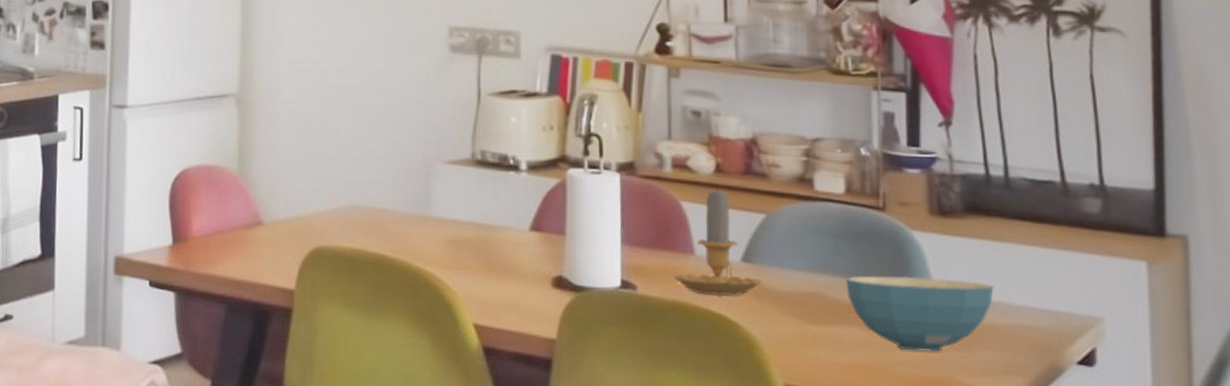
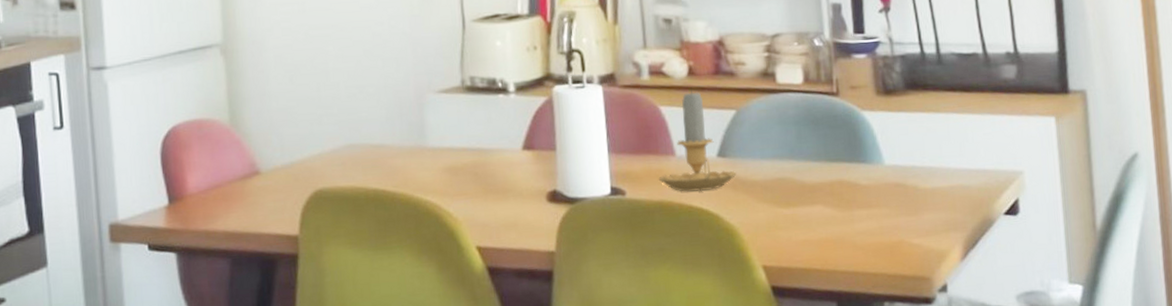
cereal bowl: present [845,275,994,352] -> none [808,151,934,222]

